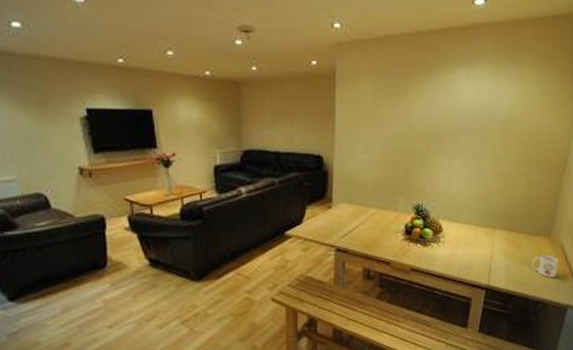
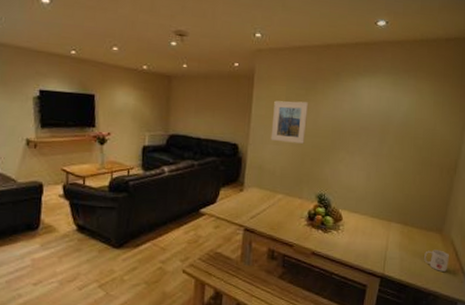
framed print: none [359,101,399,150] -> present [270,100,308,144]

